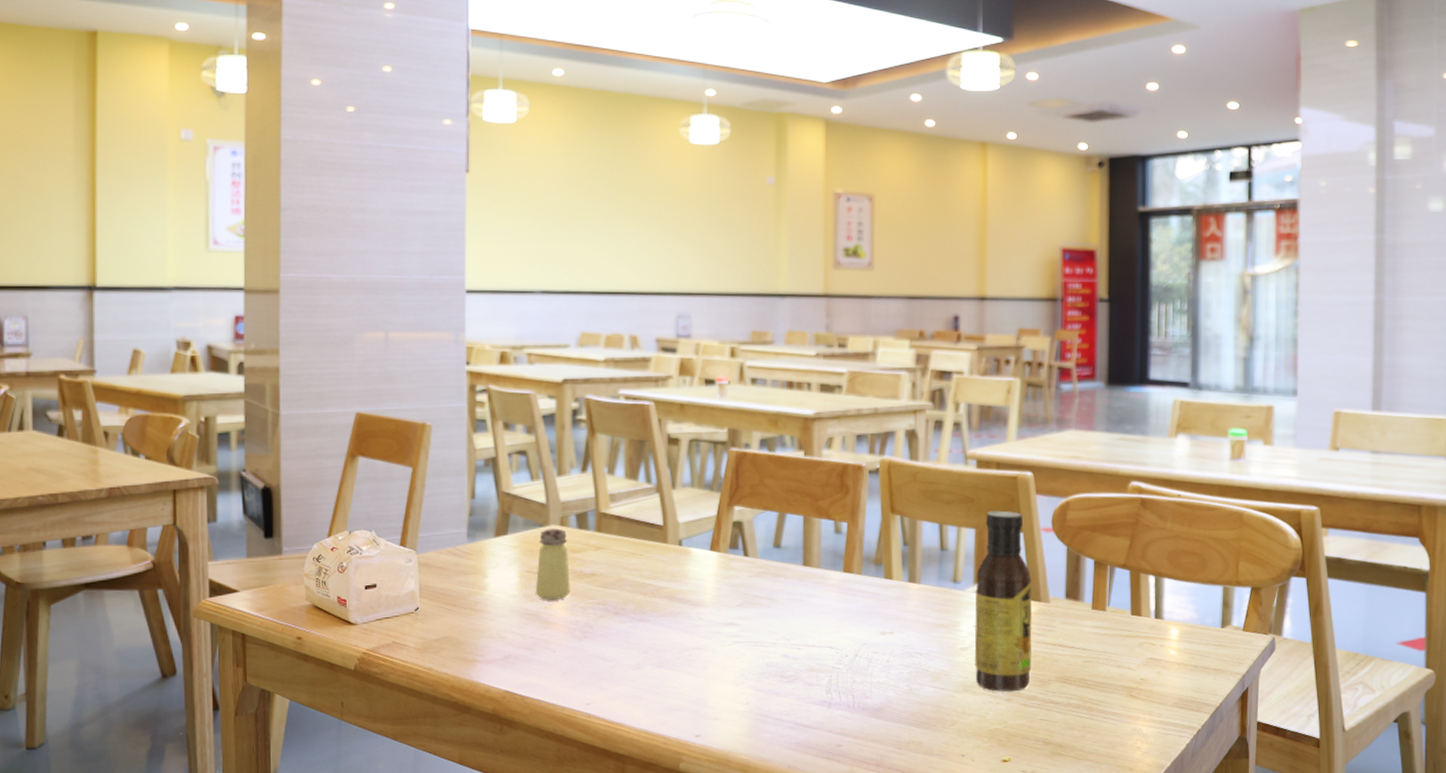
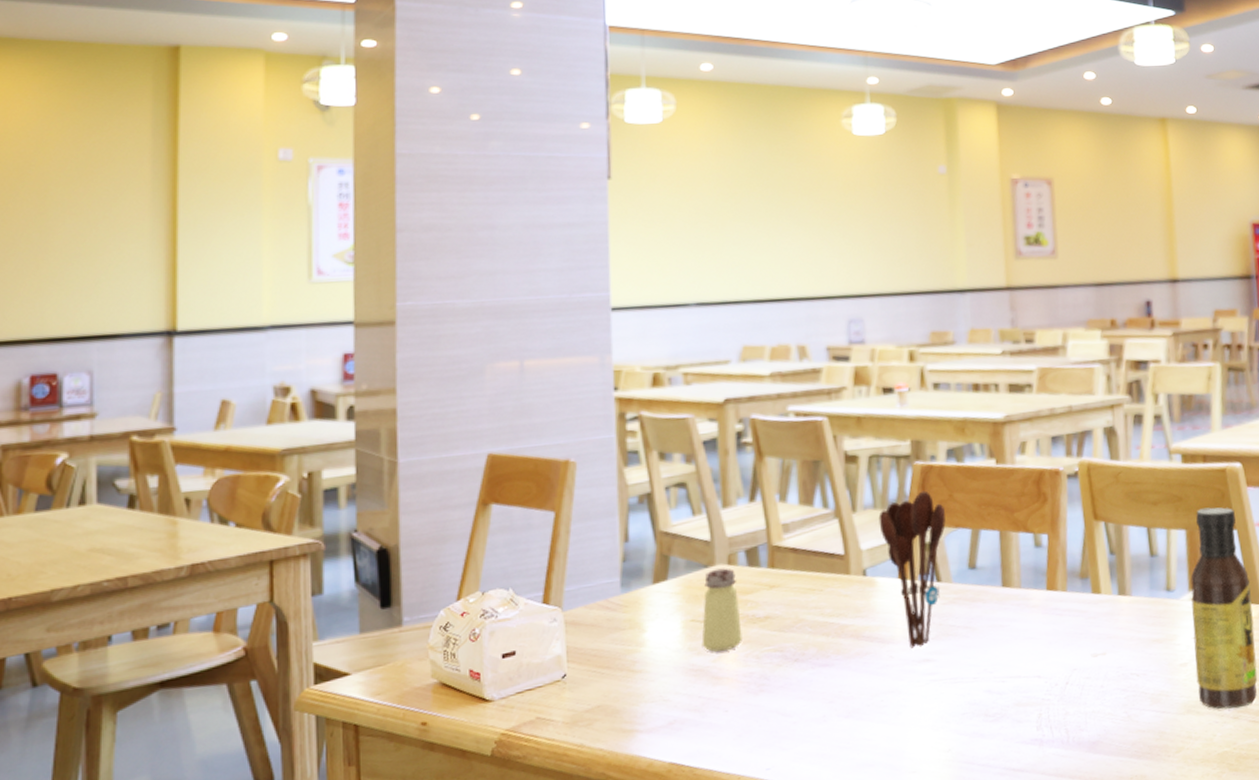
utensil holder: none [695,474,755,613] -> present [878,490,946,649]

